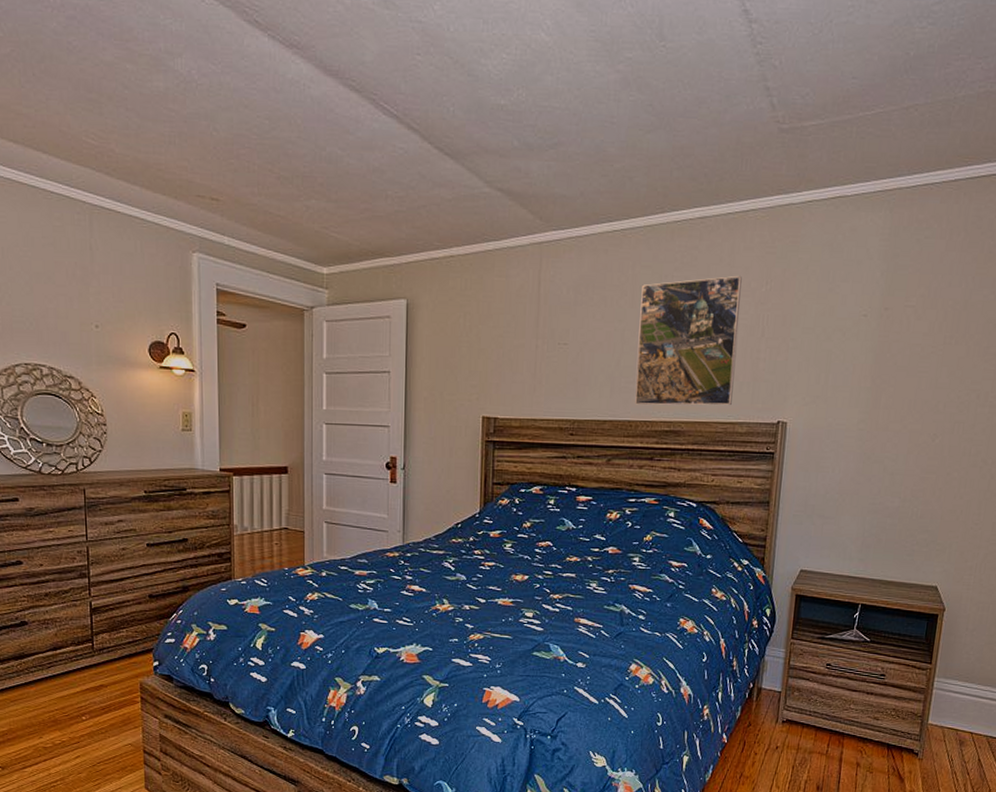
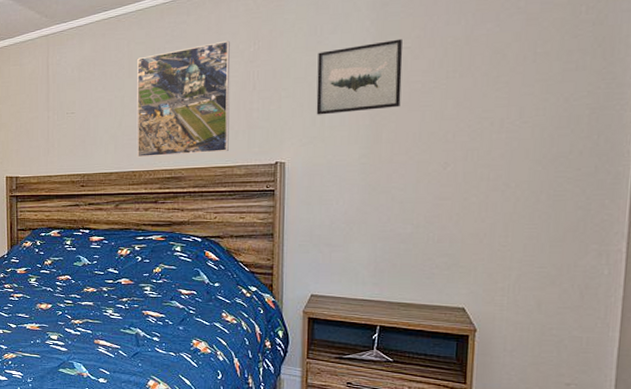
wall art: none [821,295,908,373] -> present [316,38,403,115]

